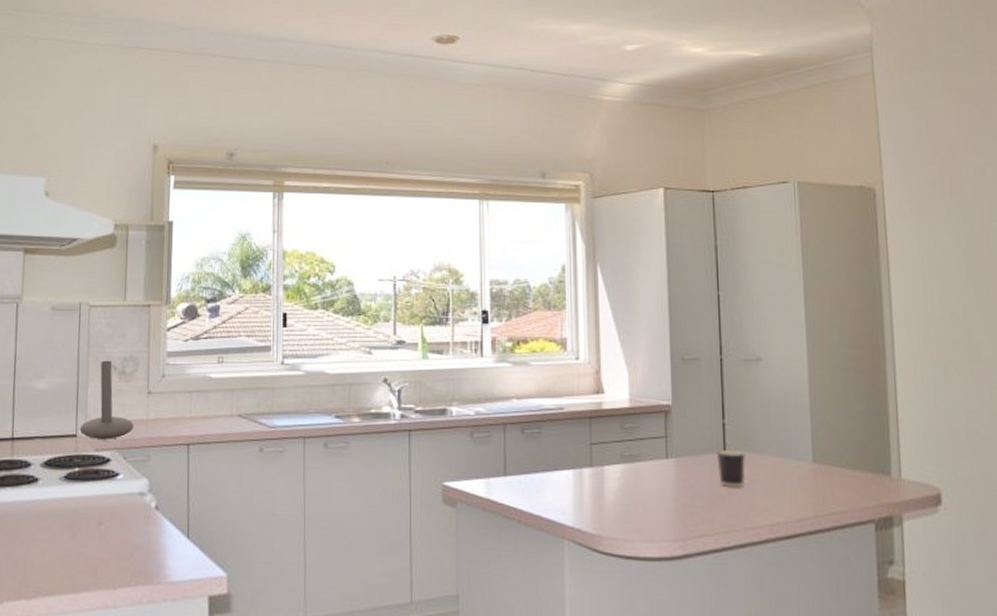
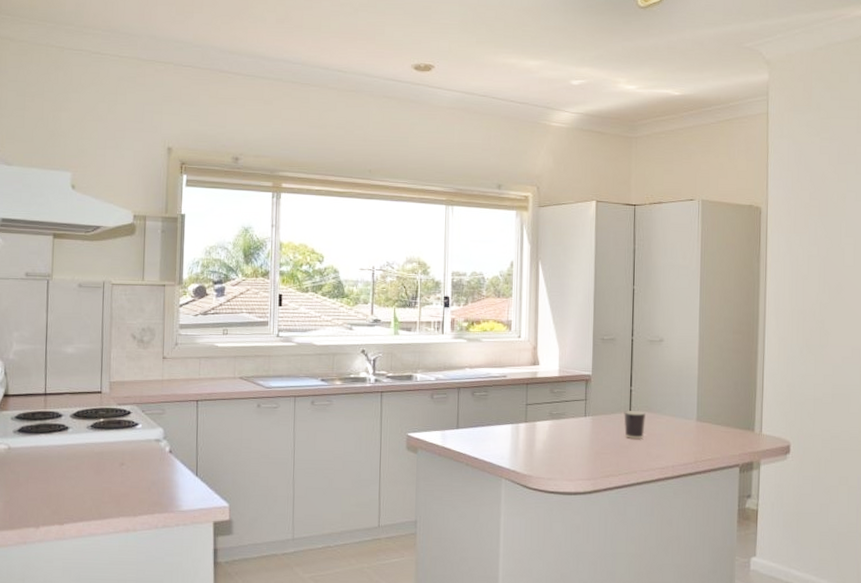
paper towel holder: present [79,360,134,439] -> none [104,330,151,396]

